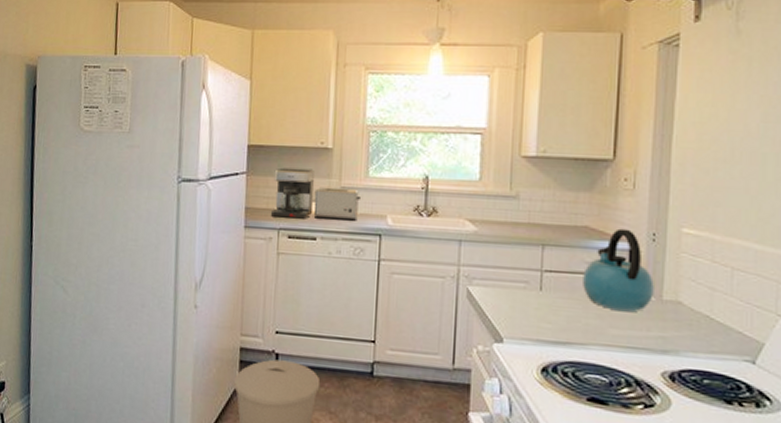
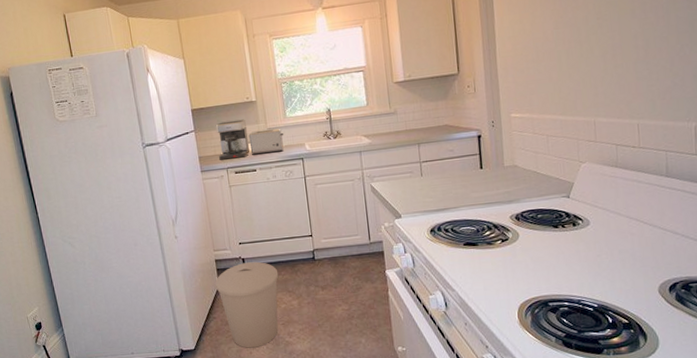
kettle: present [583,228,654,313] -> none [449,121,498,180]

